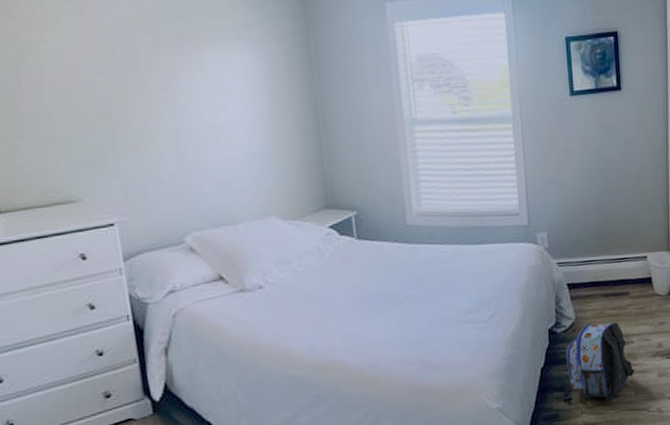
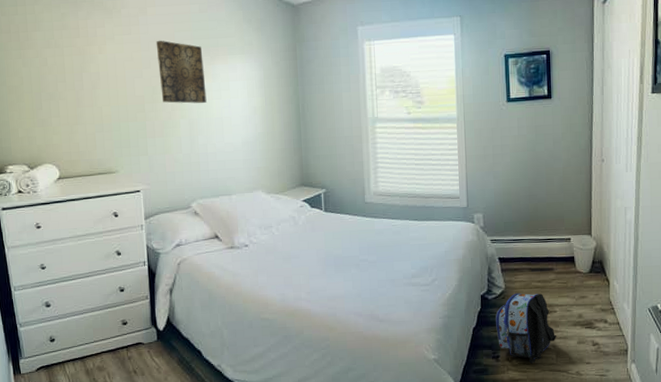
wall art: none [119,22,196,107] -> present [156,40,207,104]

